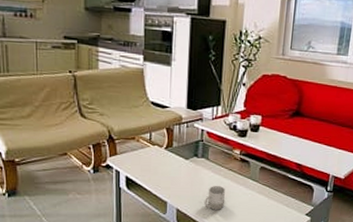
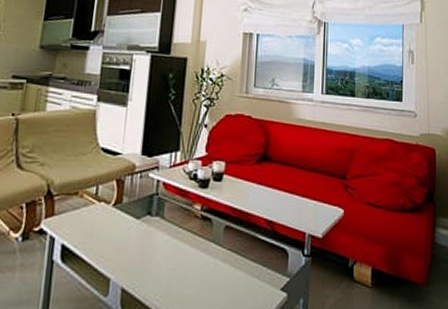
cup: present [204,186,226,210] -> none [157,254,184,288]

